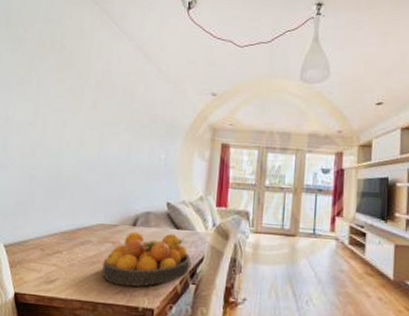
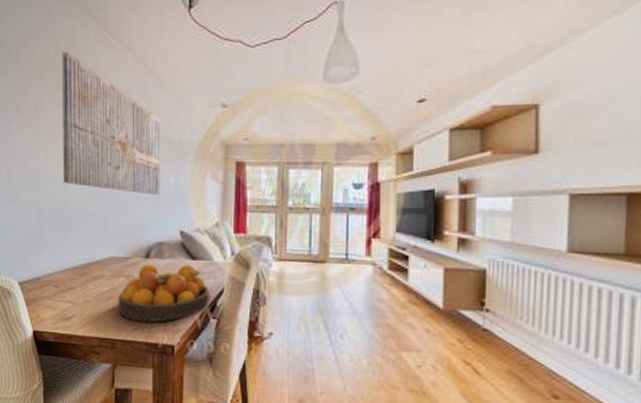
wall art: none [59,34,155,169] -> present [61,51,161,195]

